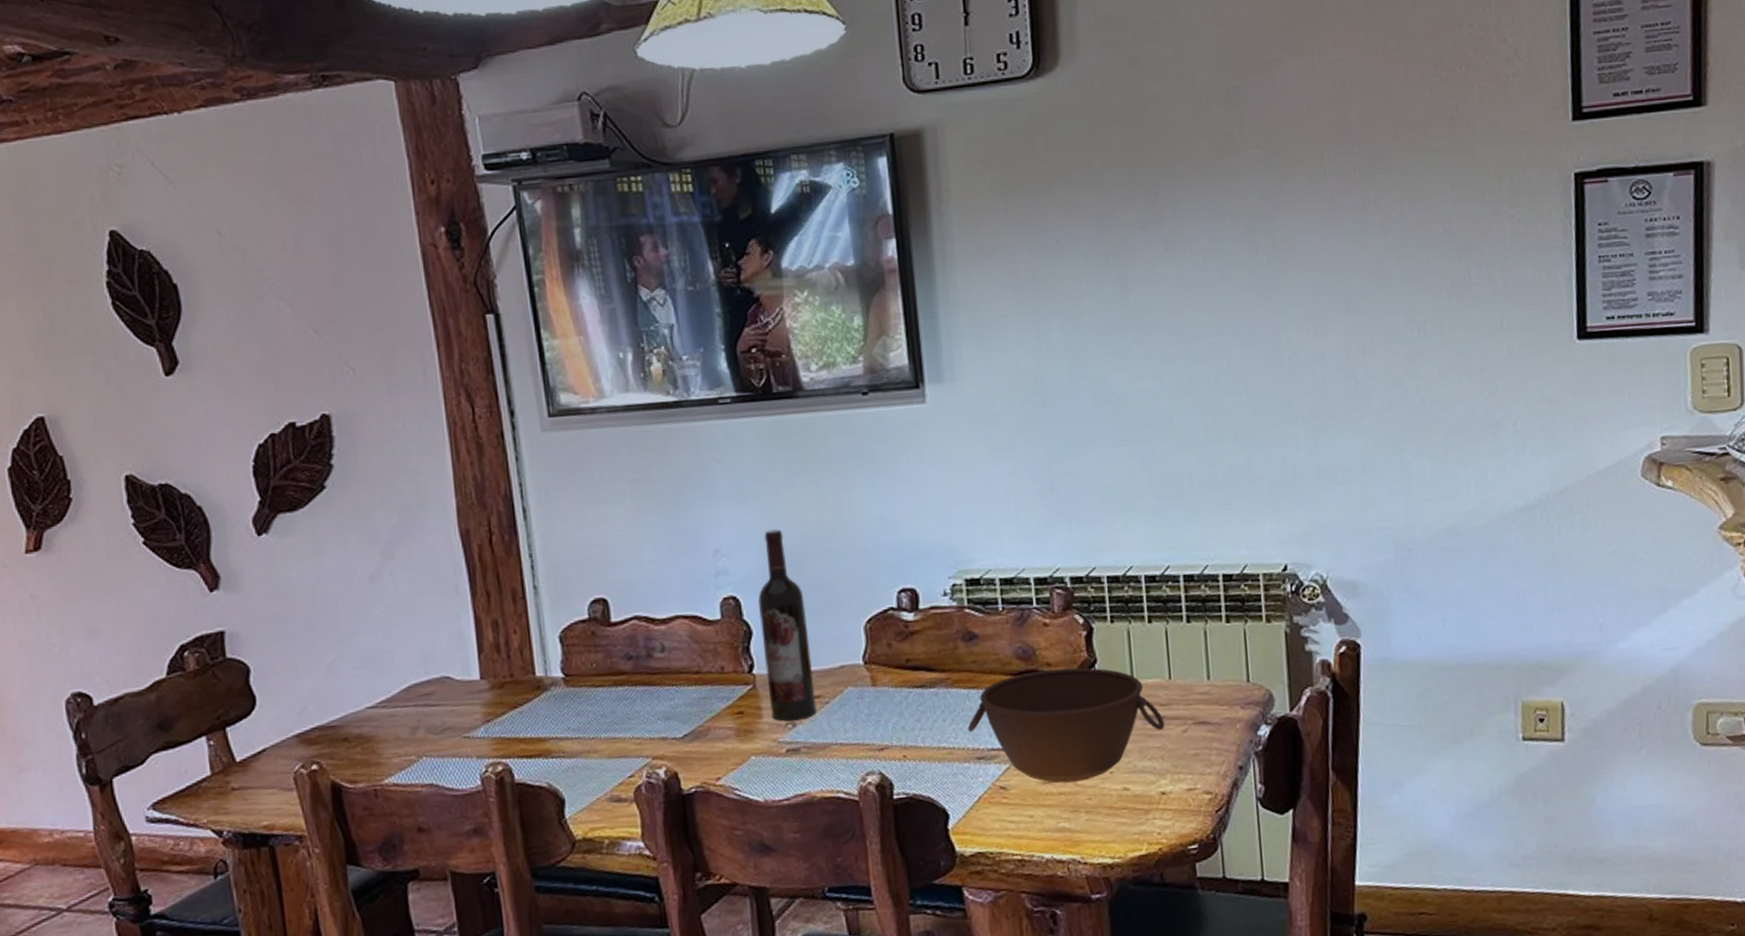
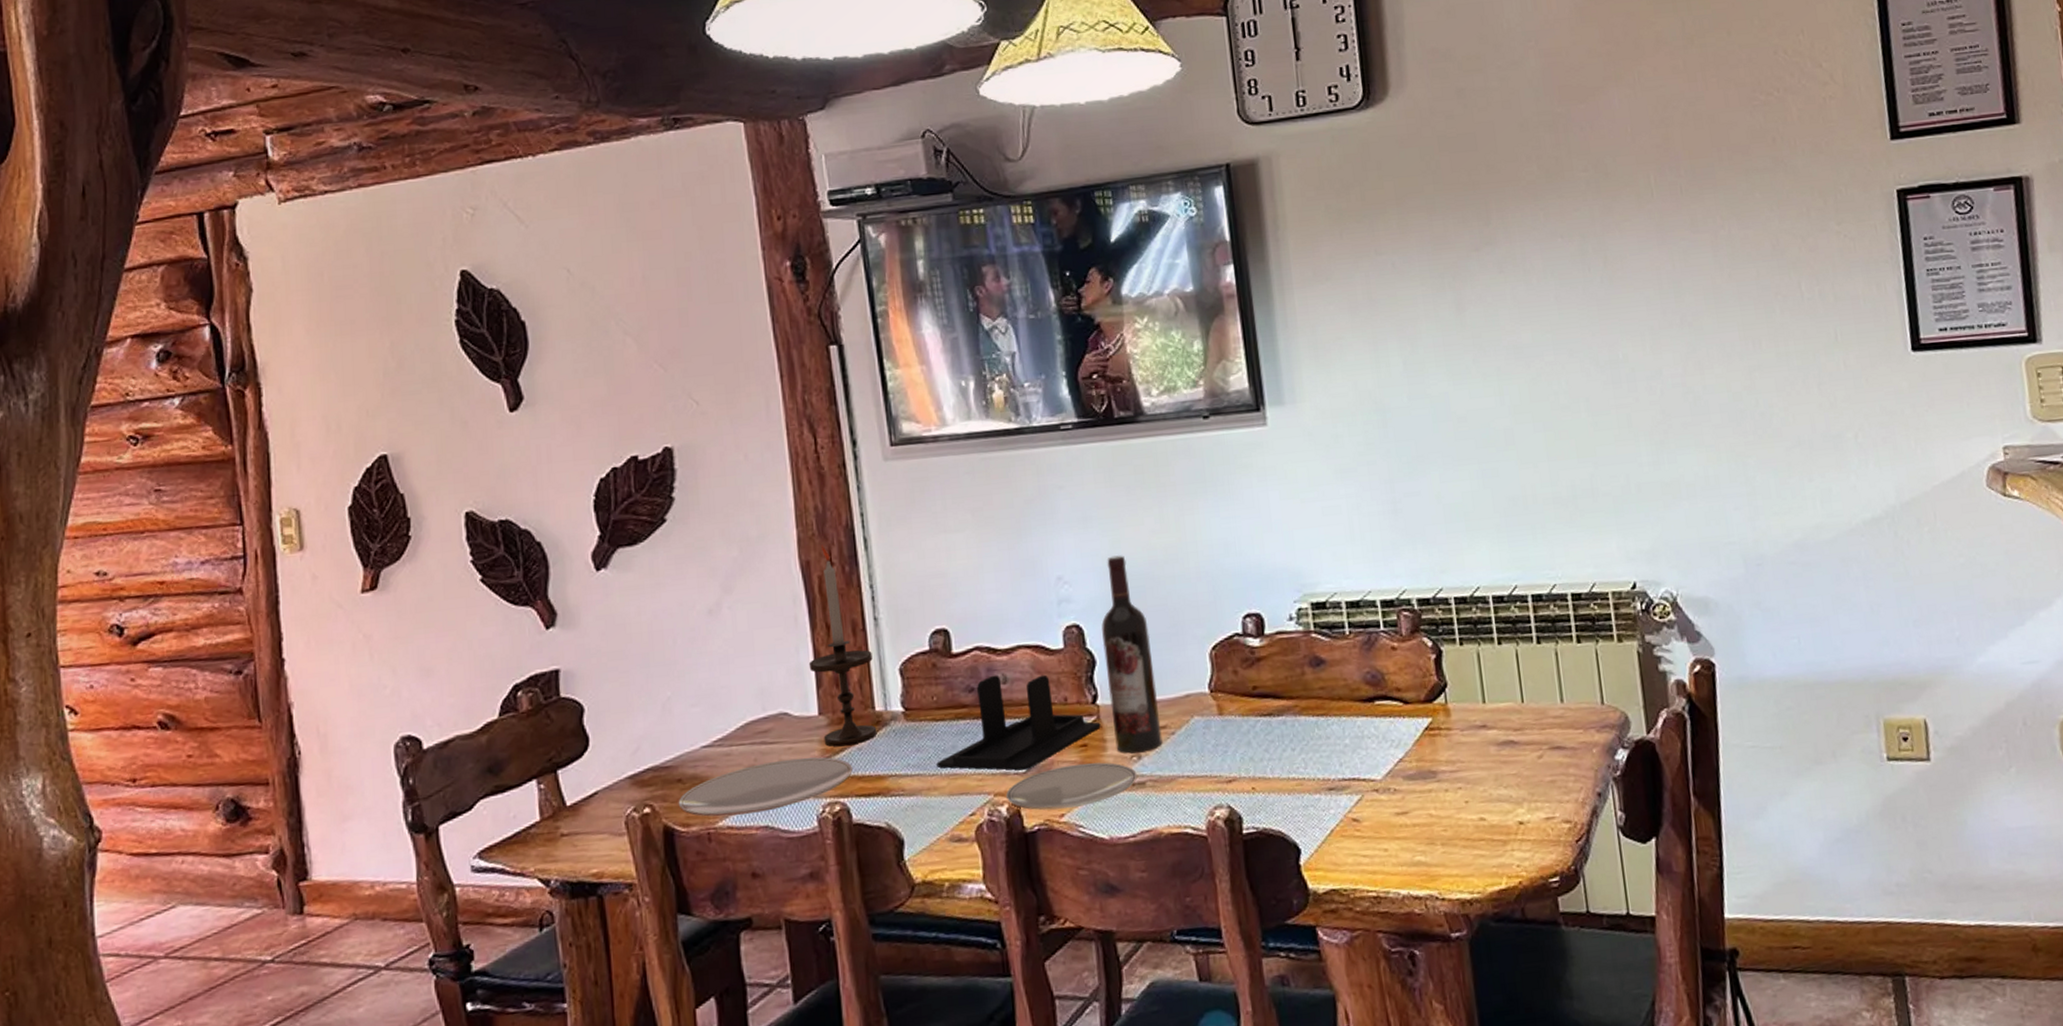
plate: none [344,719,514,775] -> present [678,757,853,817]
candlestick: none [469,513,538,710] -> present [808,544,877,747]
napkin holder: none [596,643,757,735] -> present [936,675,1101,770]
plate: none [663,729,792,774] -> present [1005,762,1137,810]
bowl: present [967,667,1165,784] -> none [1317,692,1520,815]

